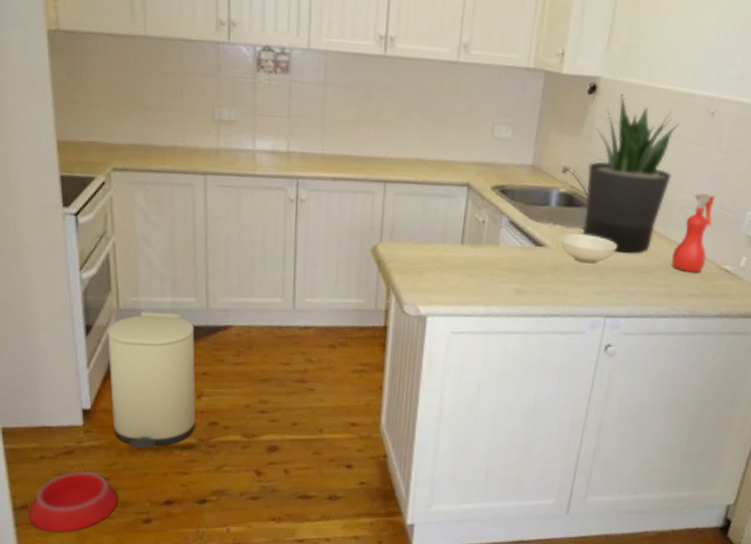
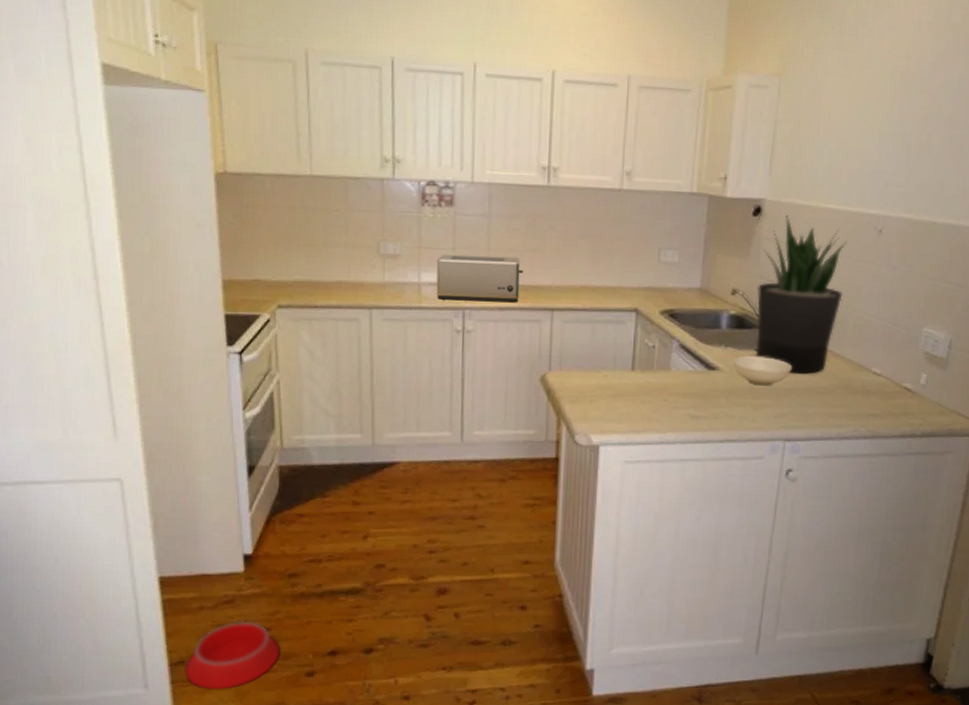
pedal bin: present [108,311,196,449] -> none [271,449,362,595]
toaster: none [271,121,358,173] -> present [436,254,524,303]
spray bottle: present [671,193,715,273] -> none [848,311,889,392]

